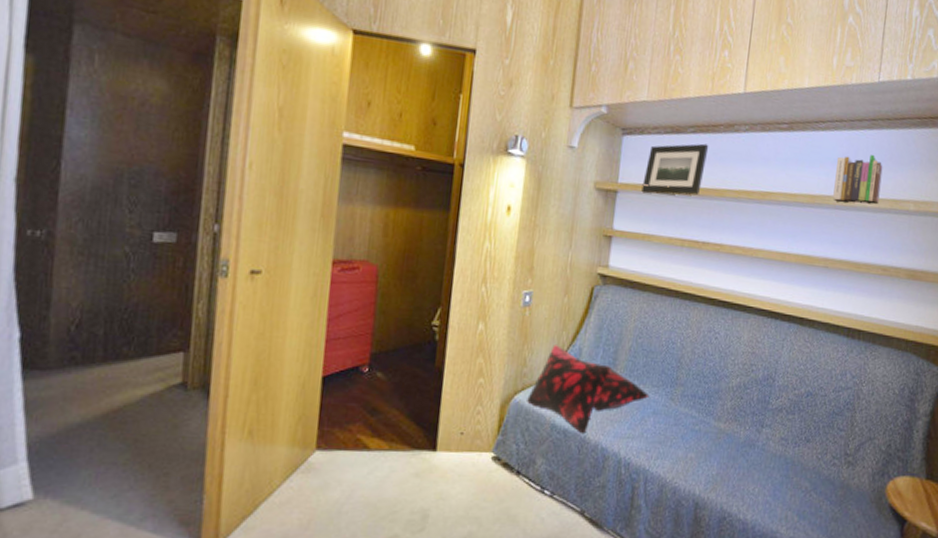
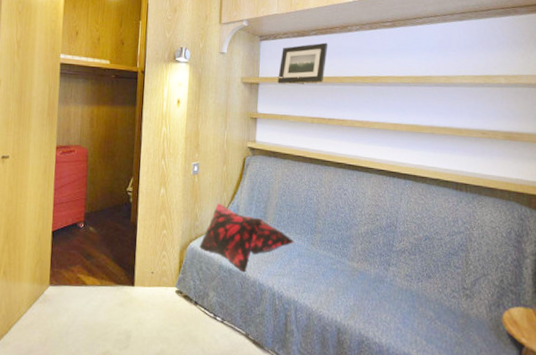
books: present [833,155,883,205] -> none [434,41,475,82]

